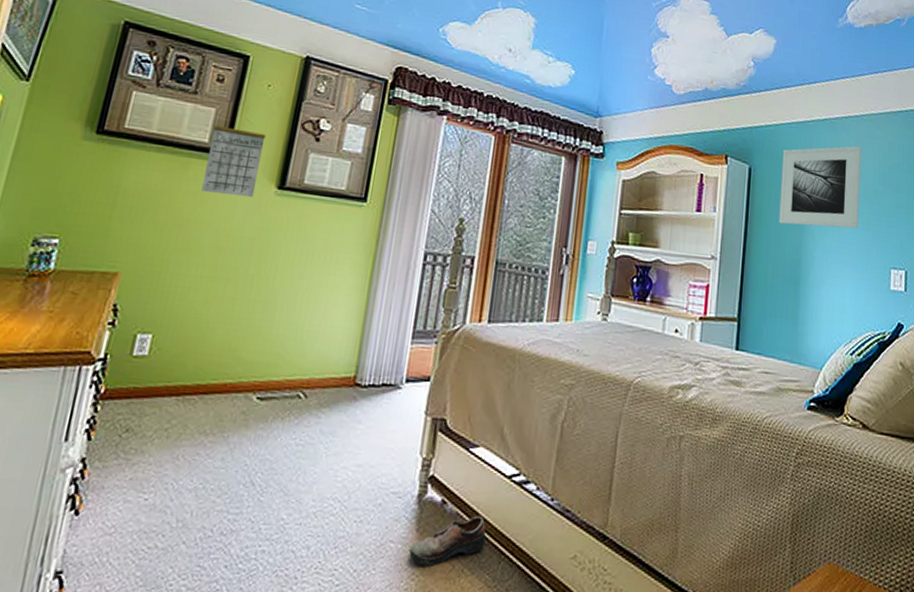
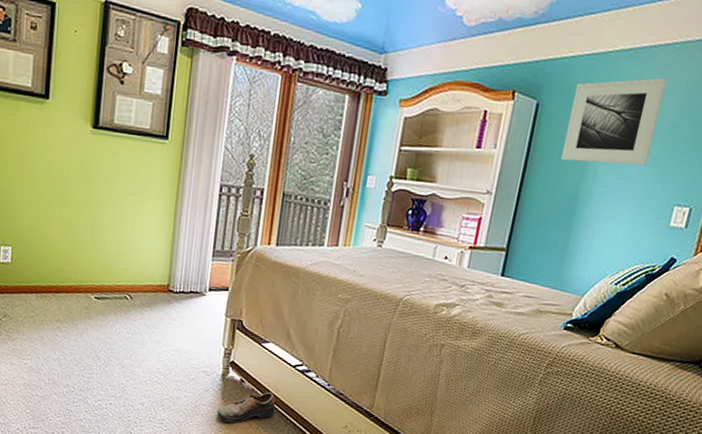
calendar: present [201,120,266,198] -> none [32,65,78,136]

